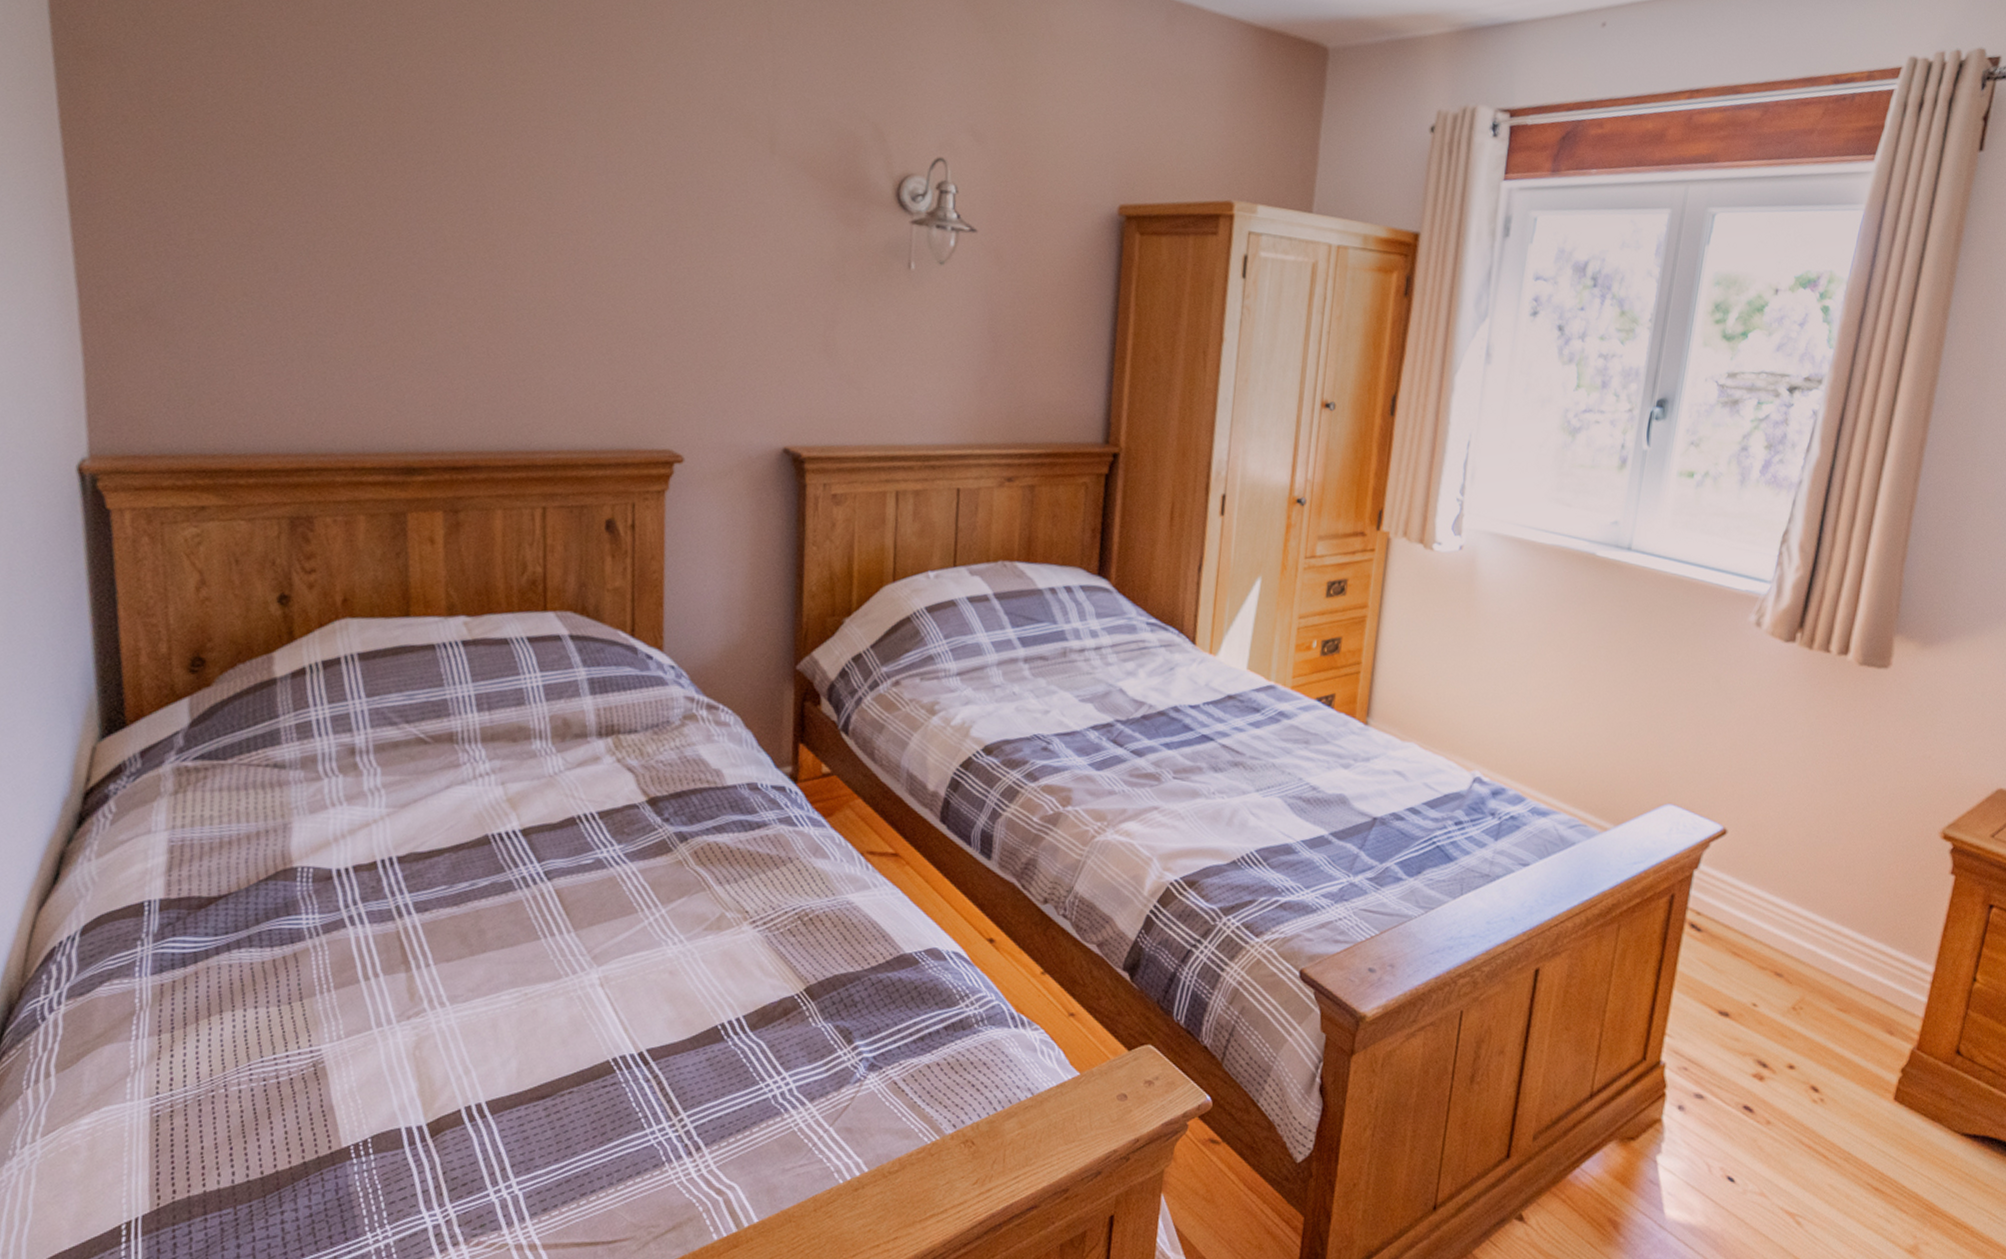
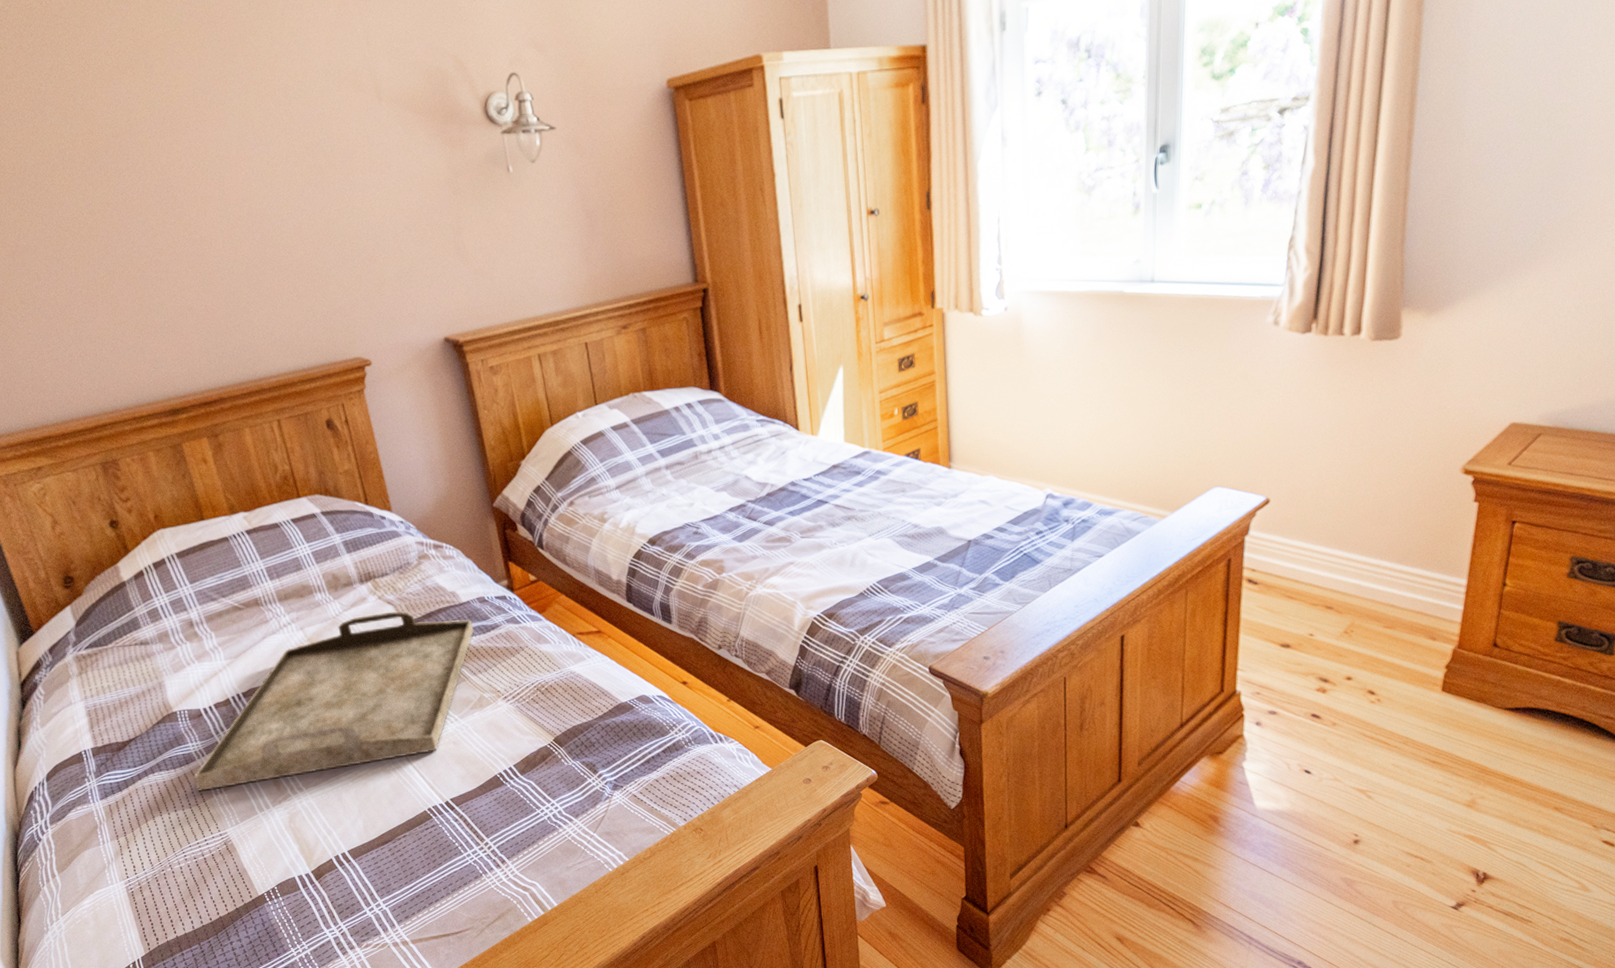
serving tray: none [294,779,734,986] -> present [193,611,475,791]

